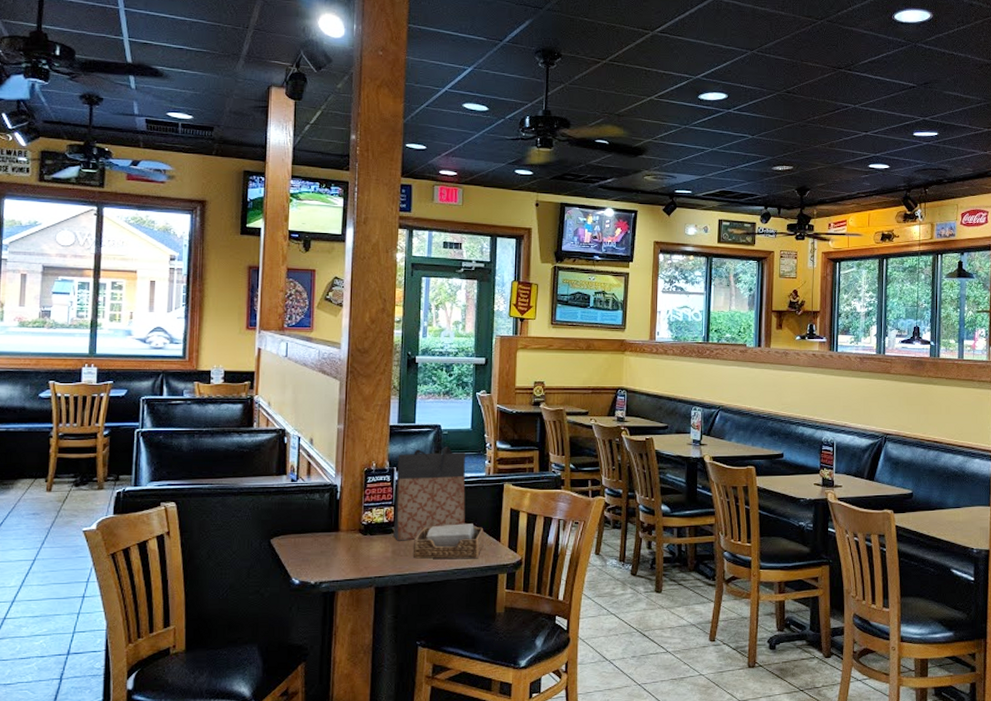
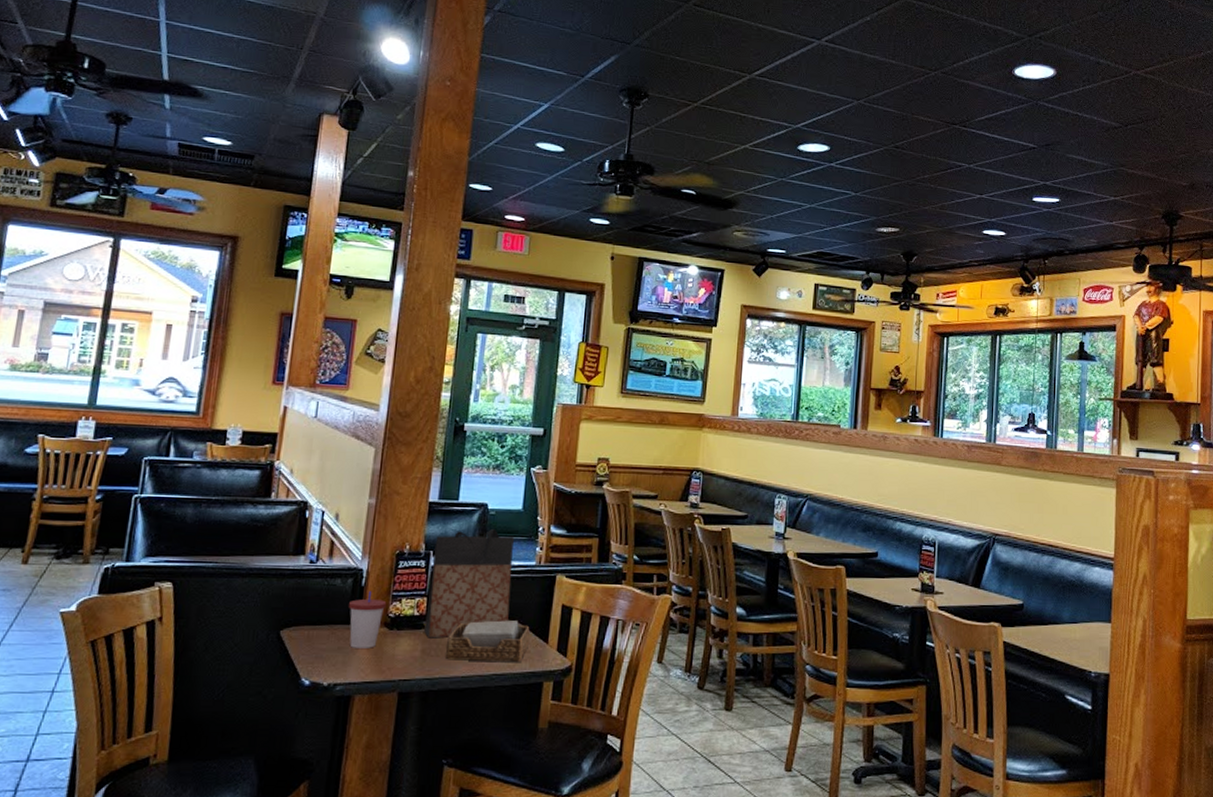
cup: none [328,503,360,552] -> present [349,591,387,648]

